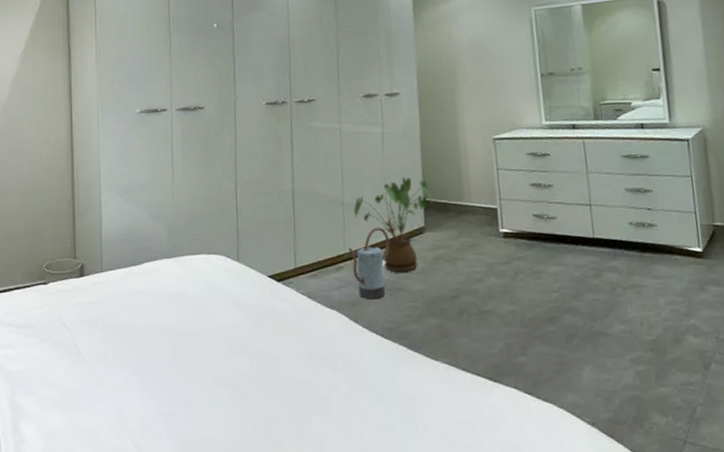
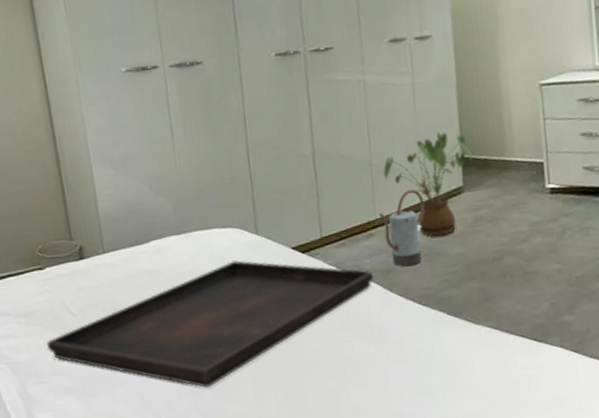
serving tray: none [39,284,341,408] -> present [46,259,374,388]

